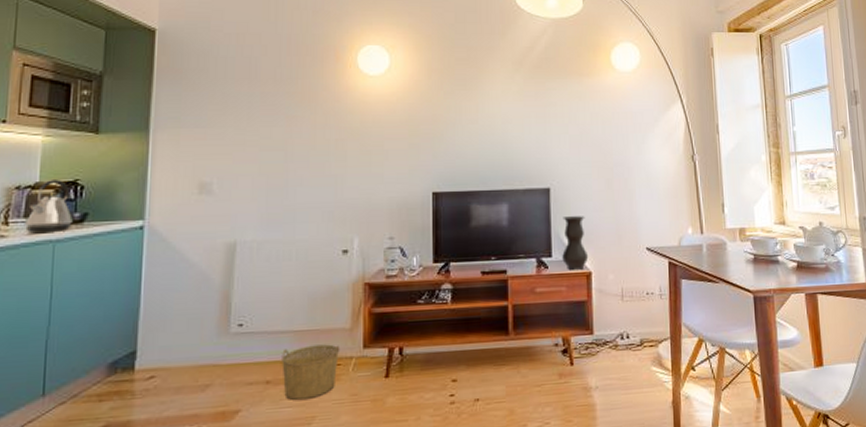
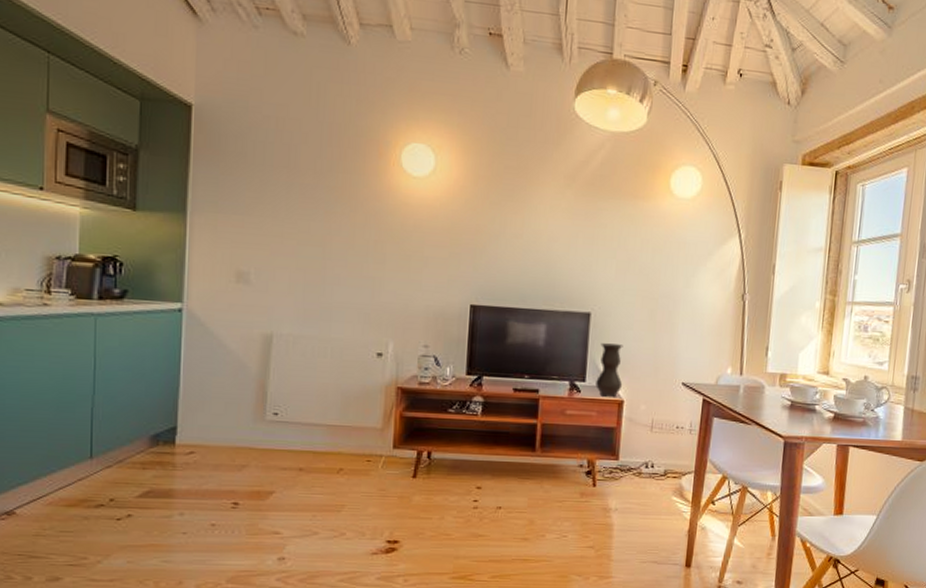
kettle: present [25,180,73,234] -> none [67,253,113,307]
basket: present [282,344,340,401] -> none [314,440,371,490]

